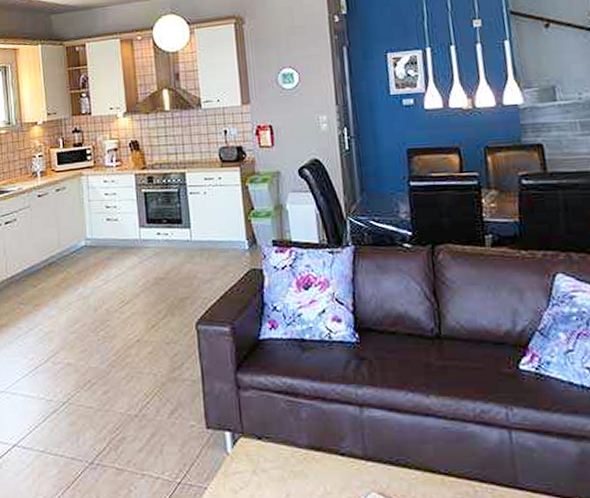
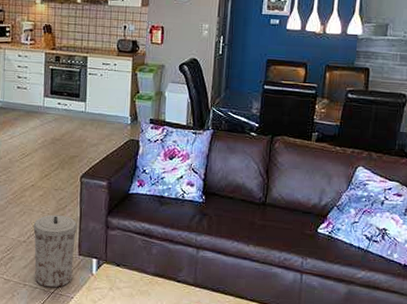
trash can: none [145,376,203,476] -> present [33,214,78,288]

